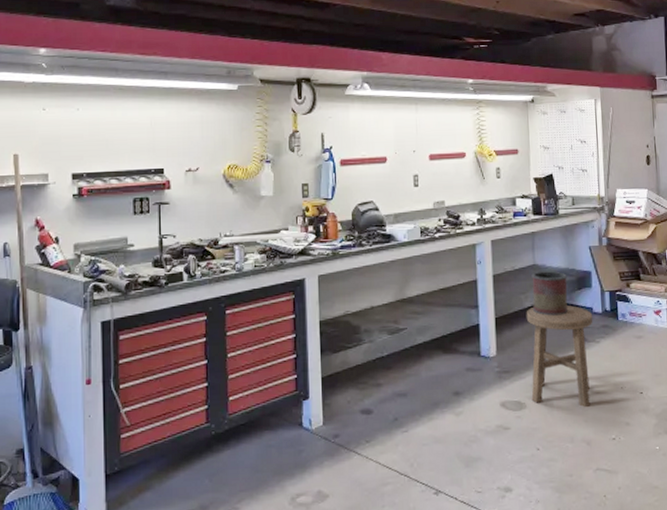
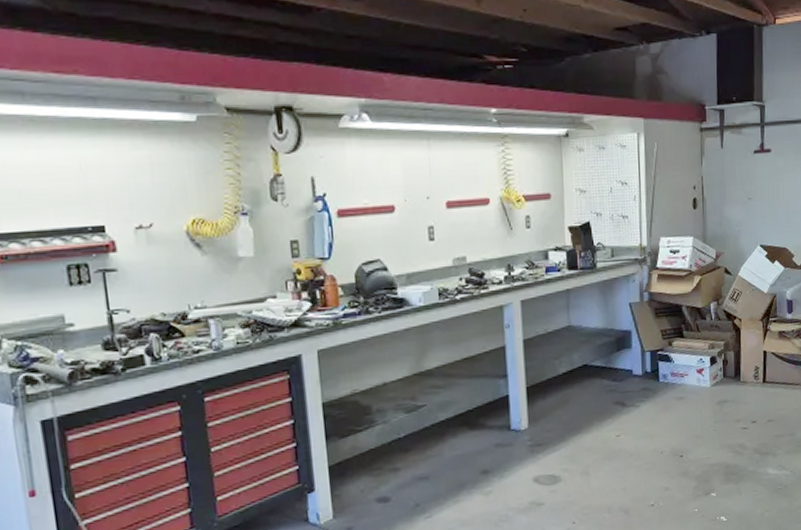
stool: present [526,305,593,408] -> none [560,369,633,476]
paint can: present [531,271,568,316] -> none [566,332,606,382]

